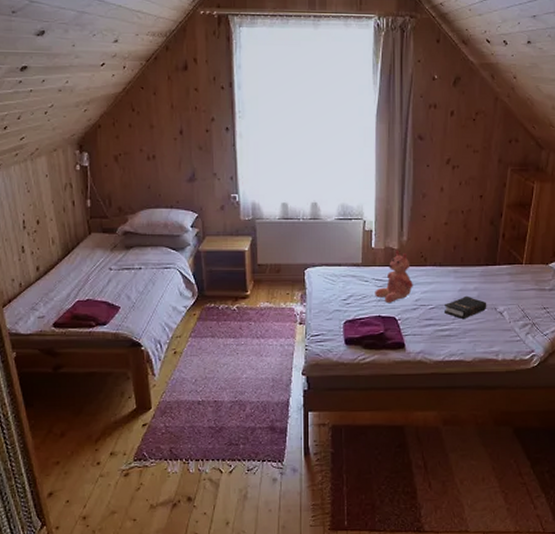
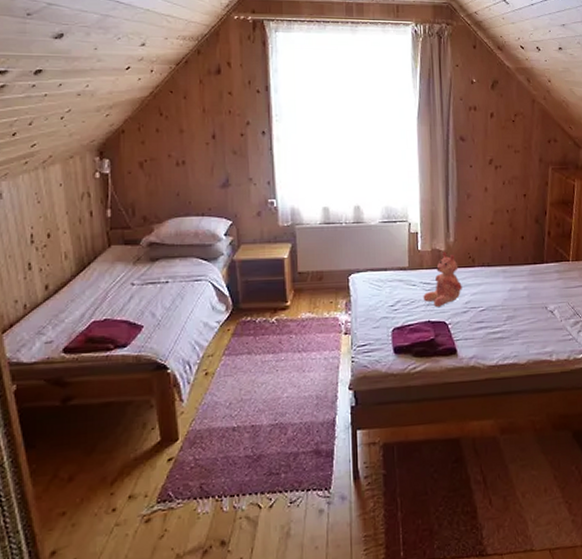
hardback book: present [443,295,487,320] -> none [494,295,538,321]

